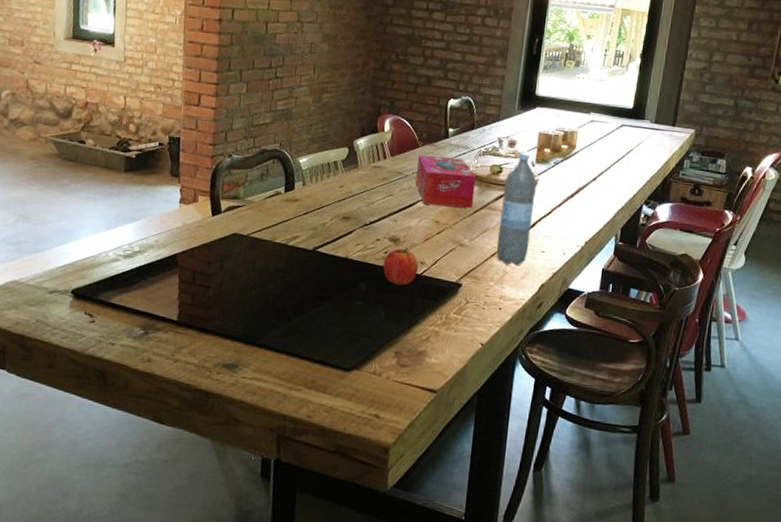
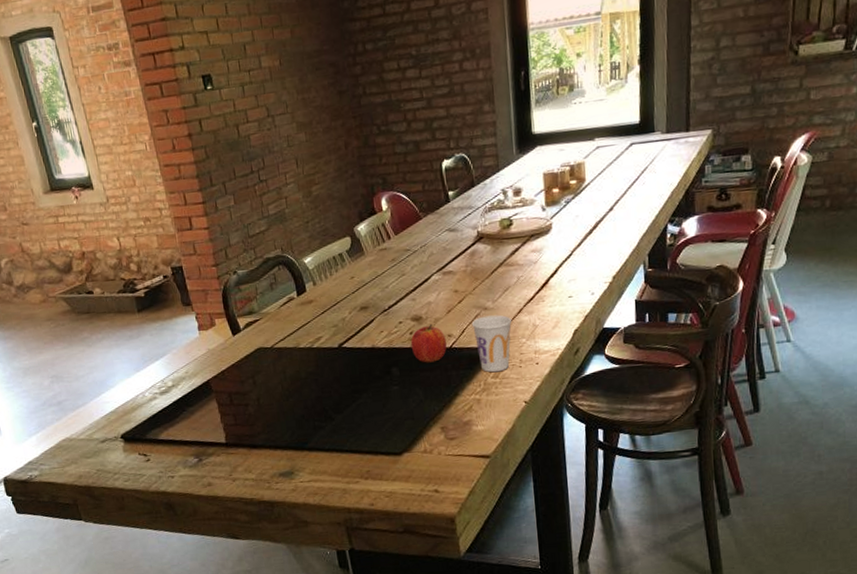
tissue box: present [415,155,476,208] -> none [423,220,489,276]
cup: none [445,251,485,309] -> present [471,315,512,373]
water bottle: present [496,152,537,266] -> none [517,197,555,319]

